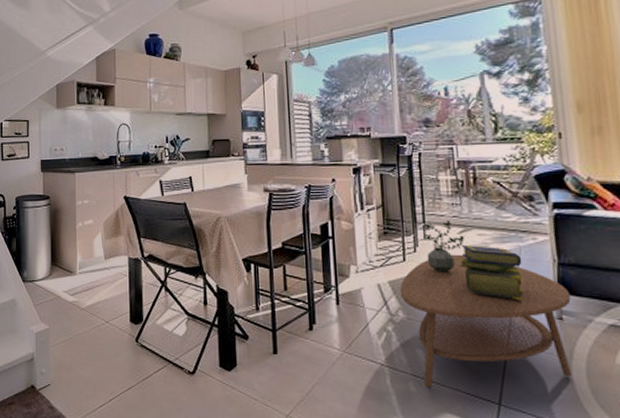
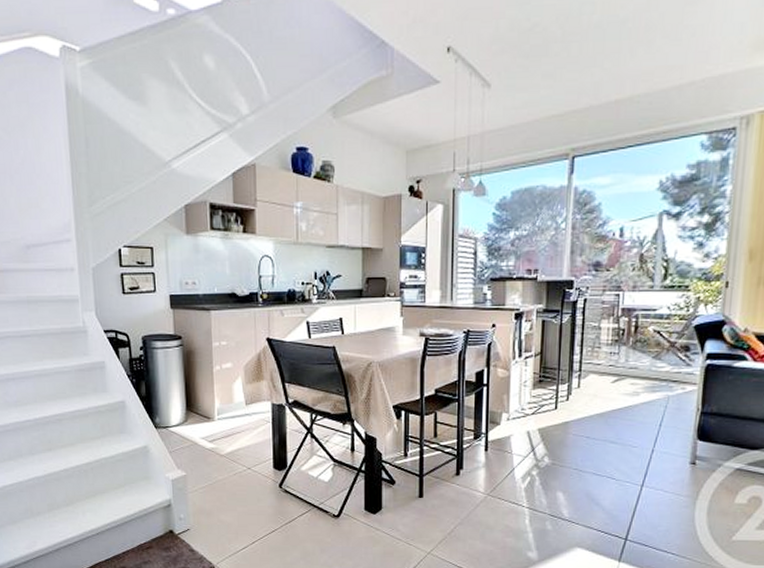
coffee table: present [400,254,573,389] -> none [548,403,707,527]
potted plant: present [423,220,464,273] -> none [578,369,617,420]
stack of books: present [459,245,524,300] -> none [608,394,668,447]

